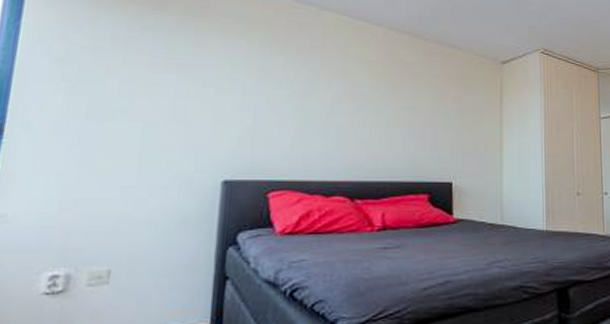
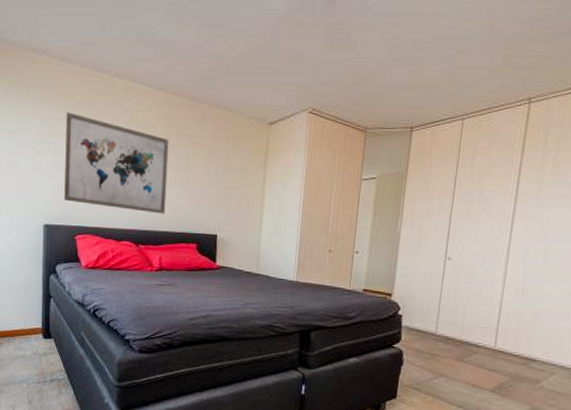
wall art: none [254,46,391,161] -> present [64,112,169,214]

